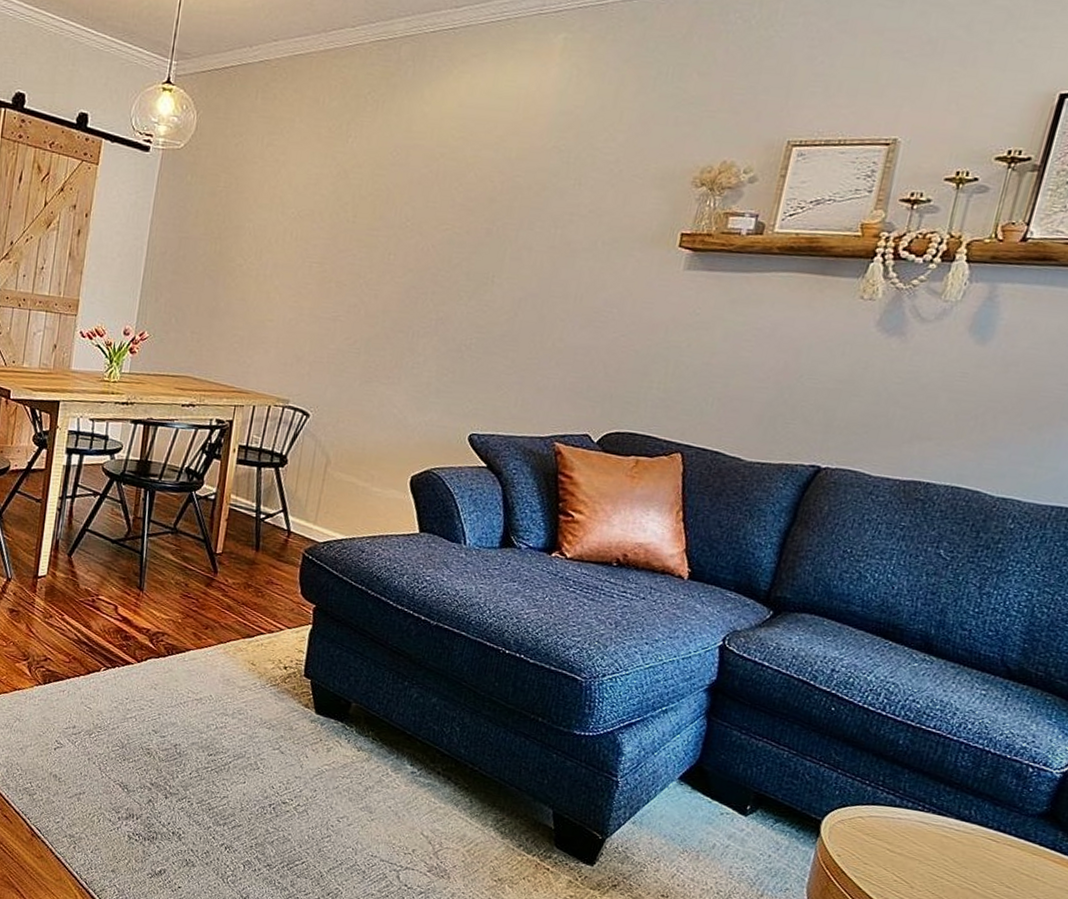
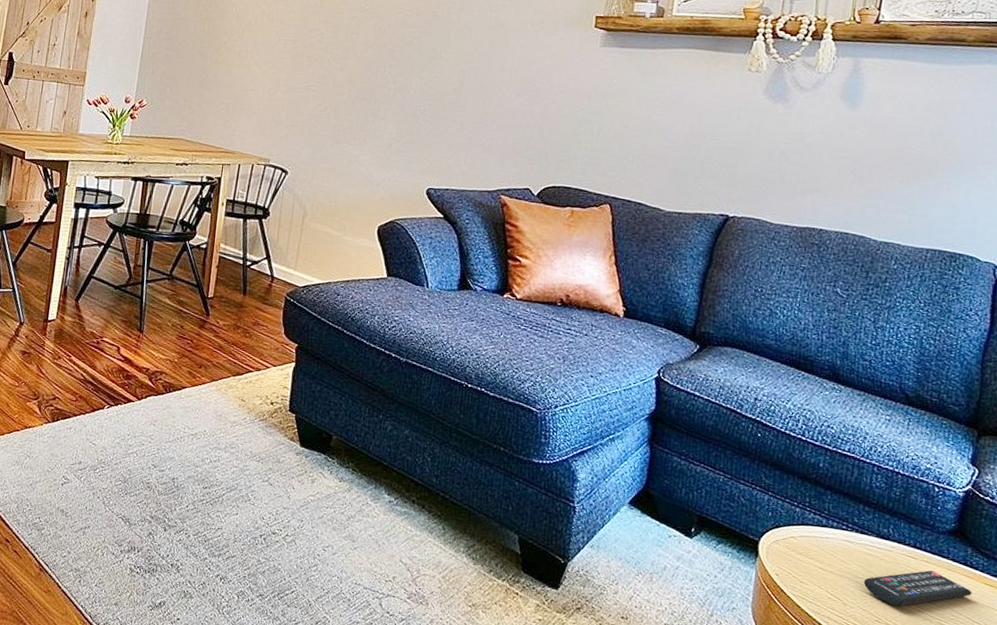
remote control: none [935,854,1058,891] -> present [863,570,972,606]

